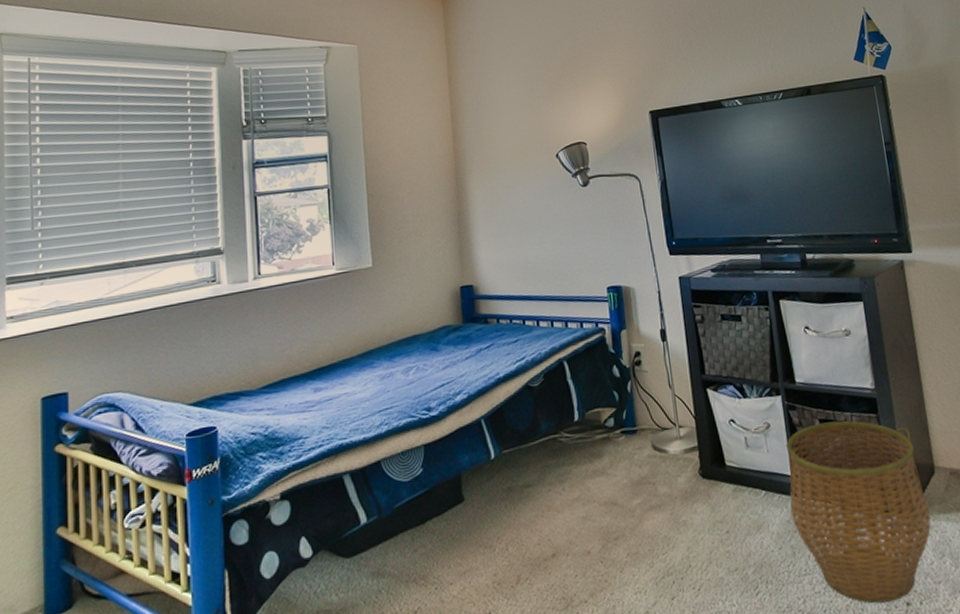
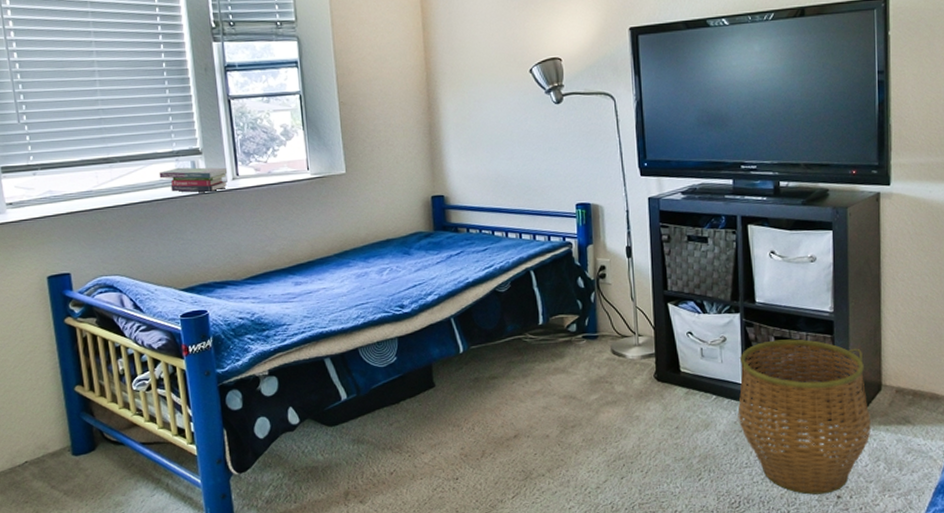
books: none [176,266,249,296] -> present [159,167,228,193]

